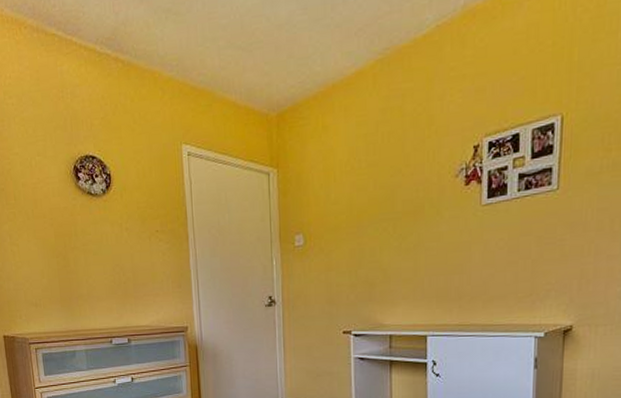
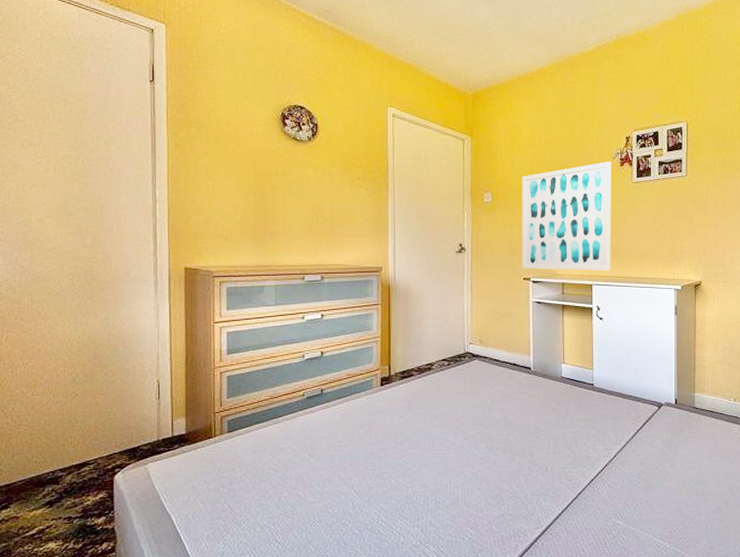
wall art: none [338,181,453,321] -> present [521,161,611,271]

